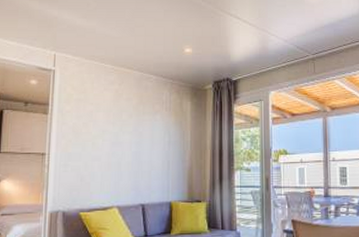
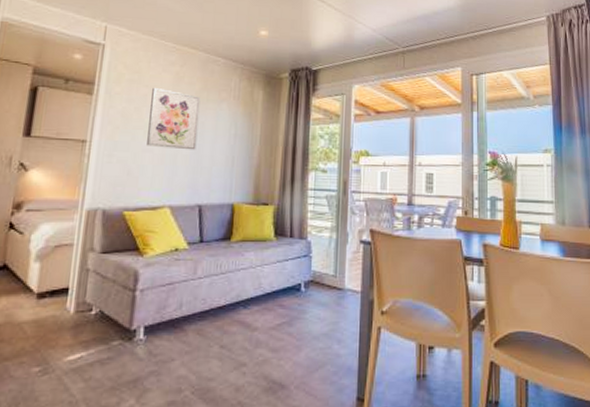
wall art: none [95,104,138,157] -> present [147,87,201,150]

